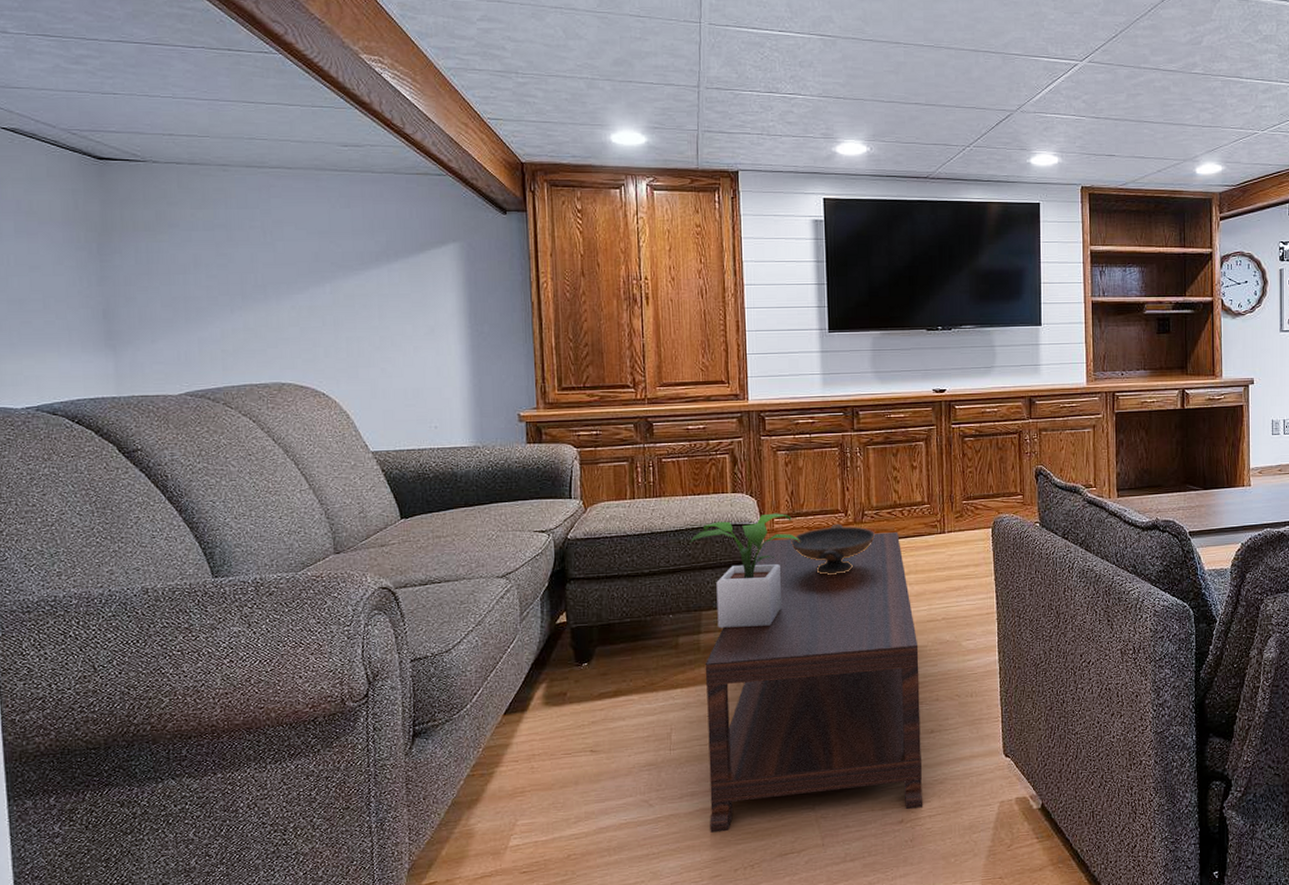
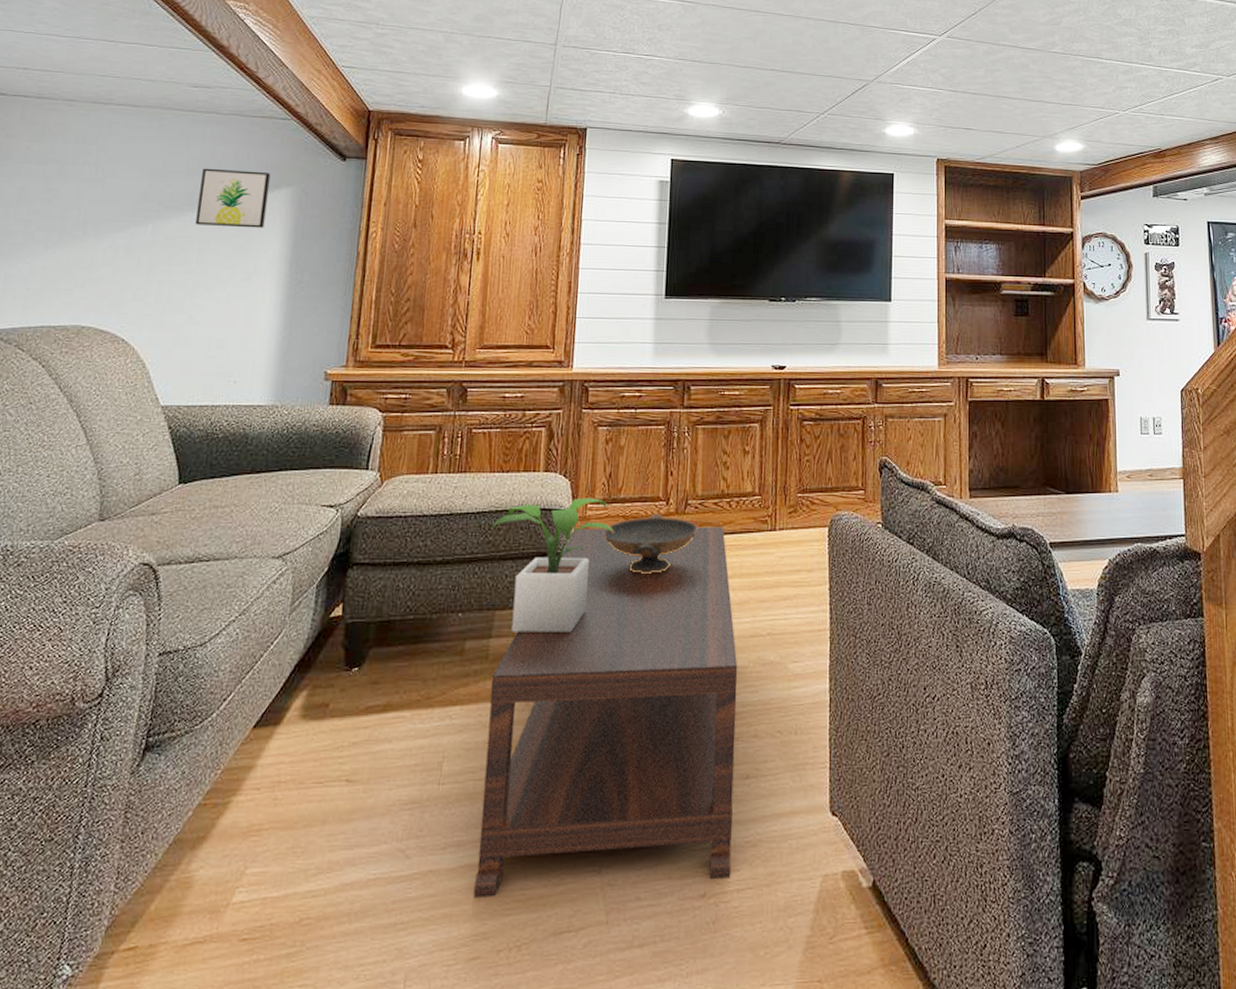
wall art: none [368,227,438,284] -> present [195,168,271,228]

